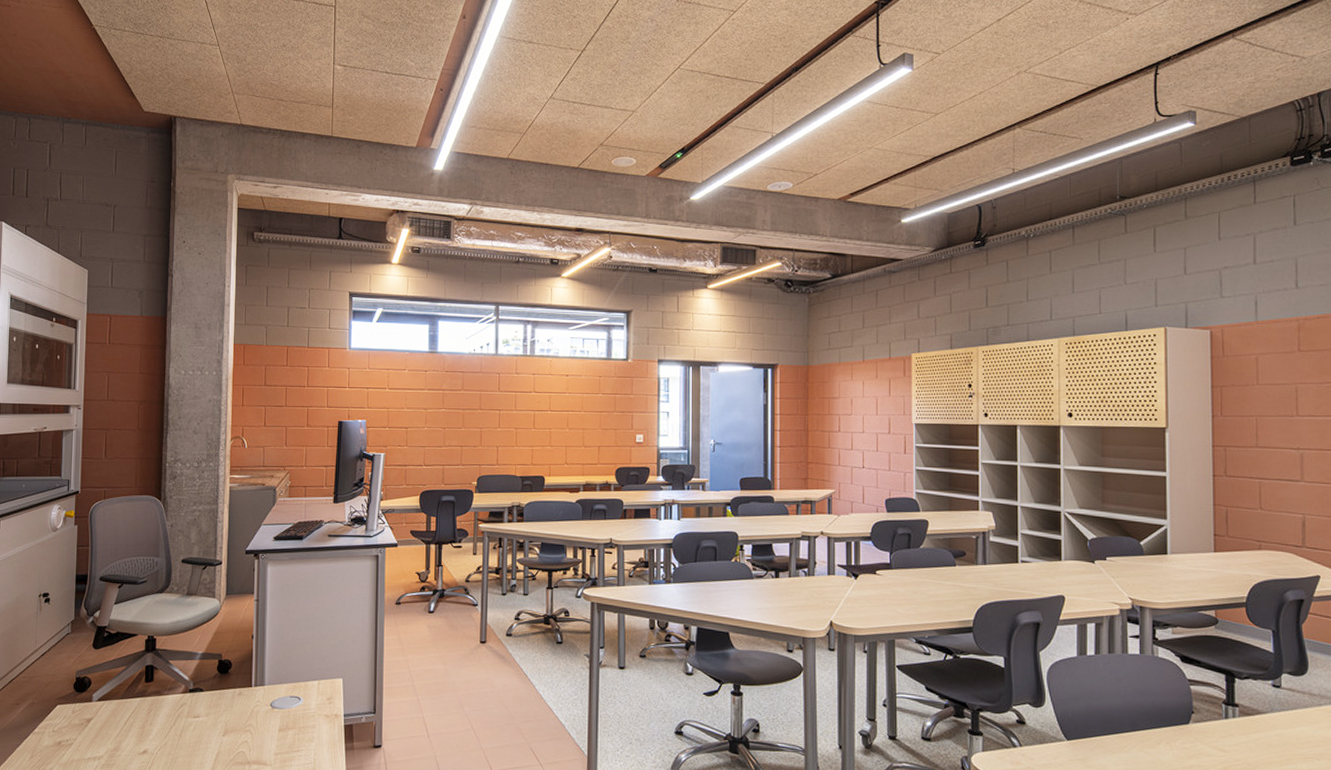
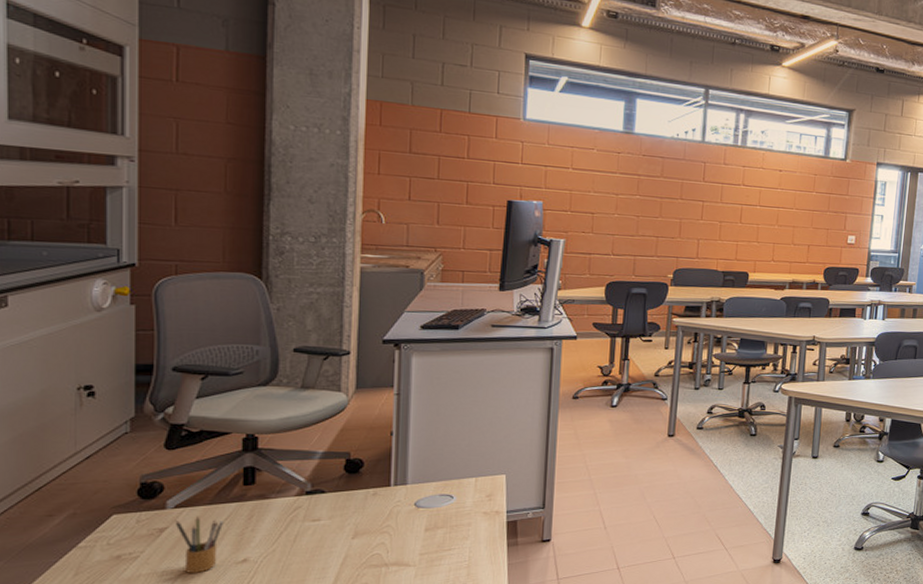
pencil box: none [97,708,131,761] -> present [175,515,224,573]

